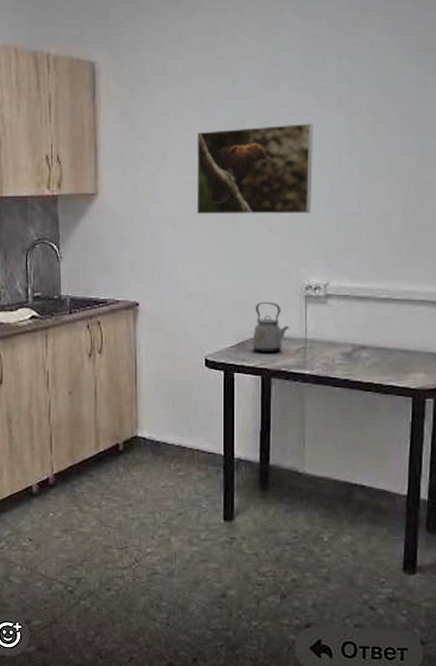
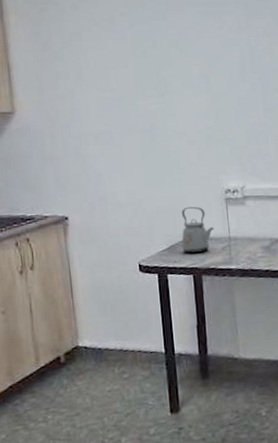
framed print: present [196,123,313,215] -> none [112,44,224,129]

